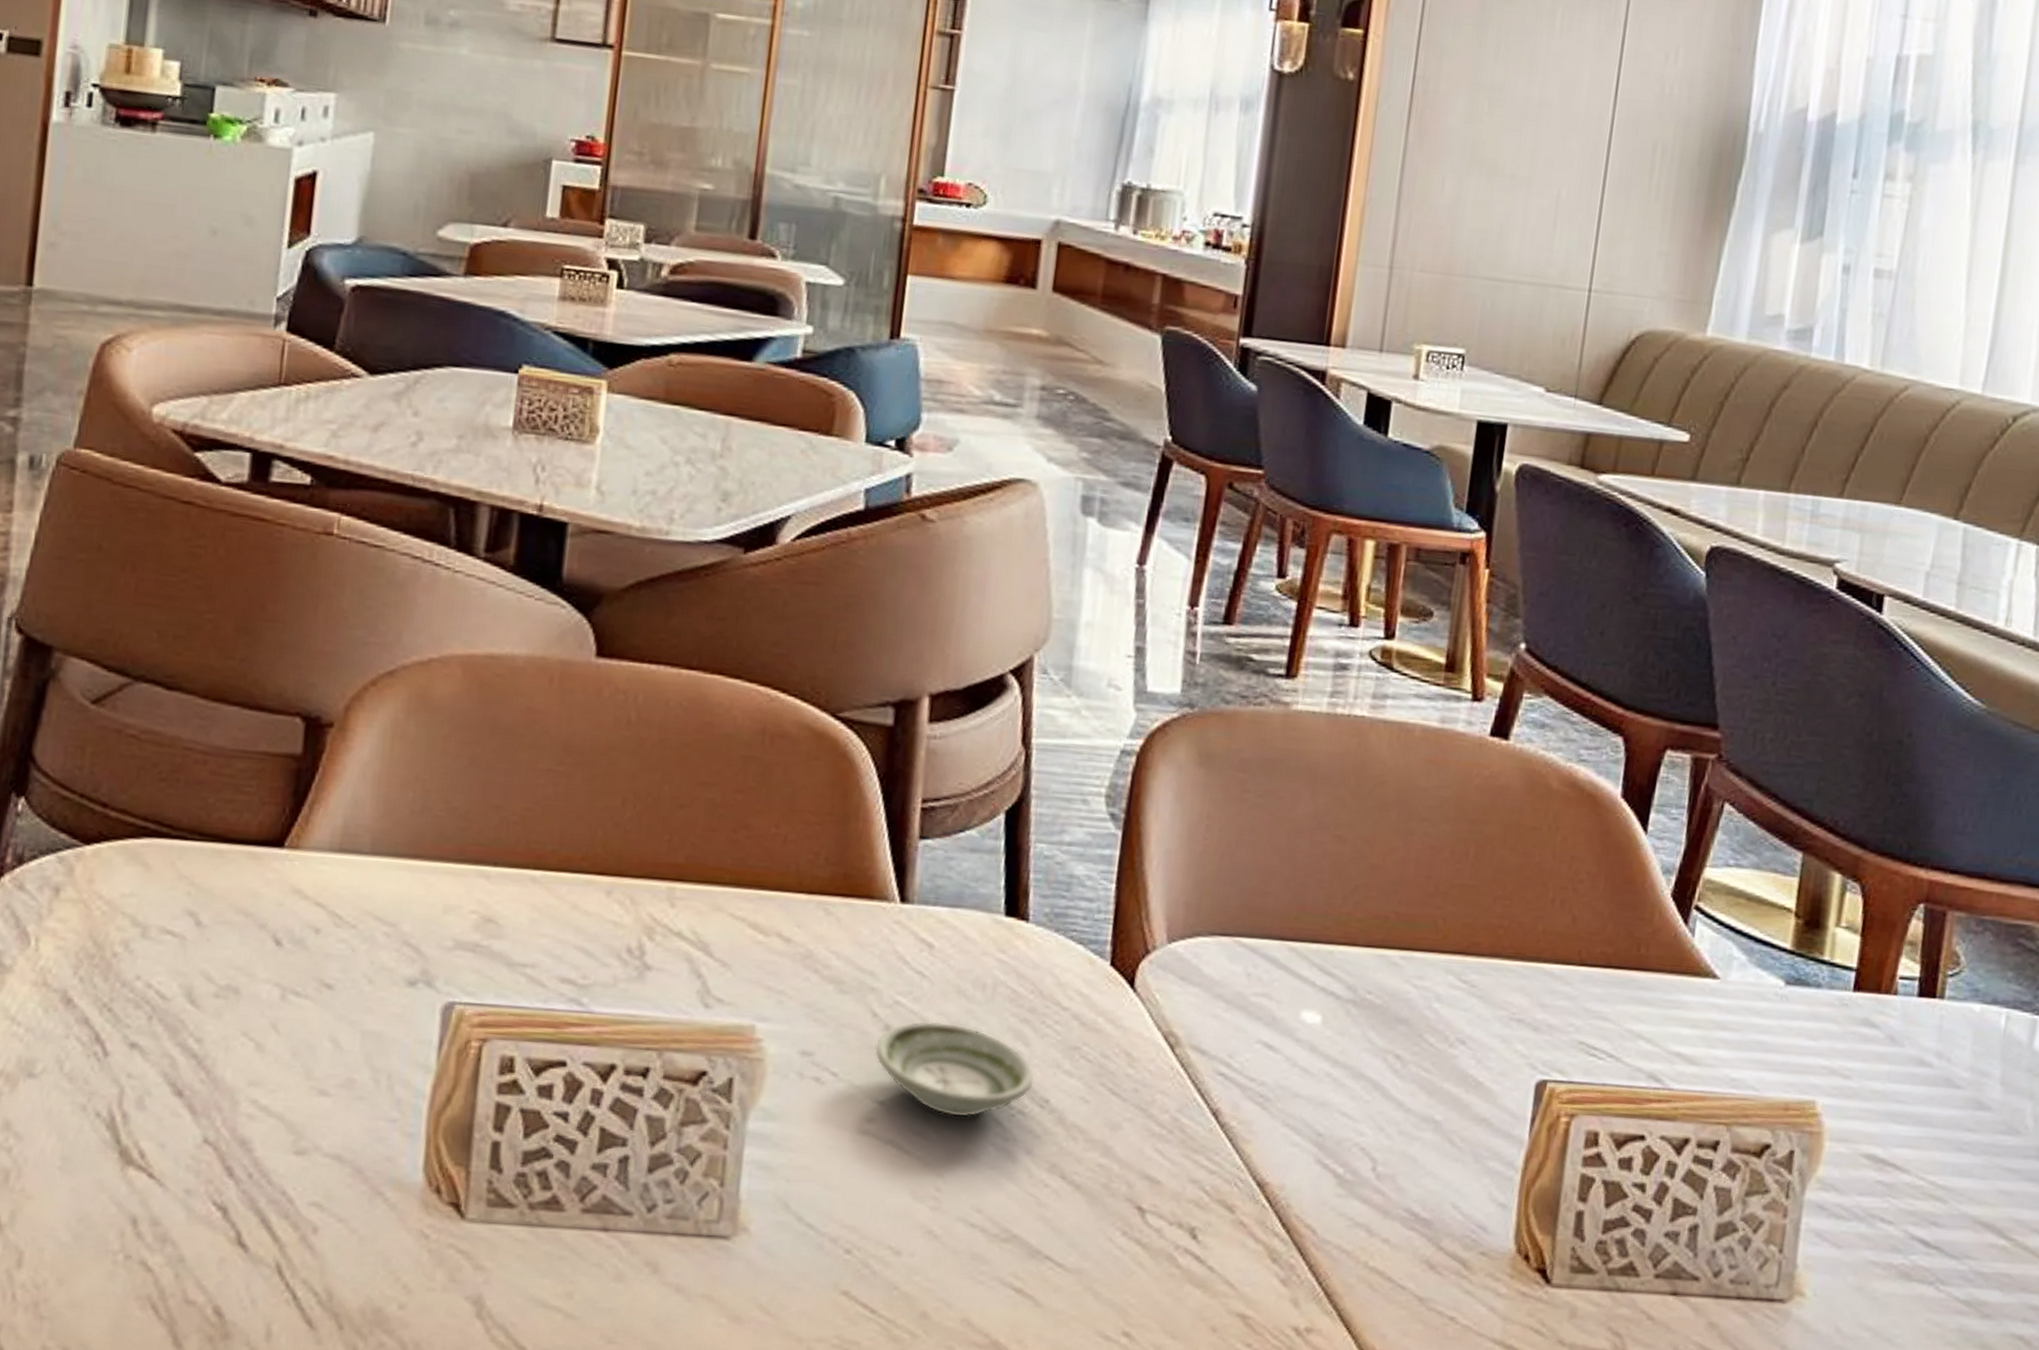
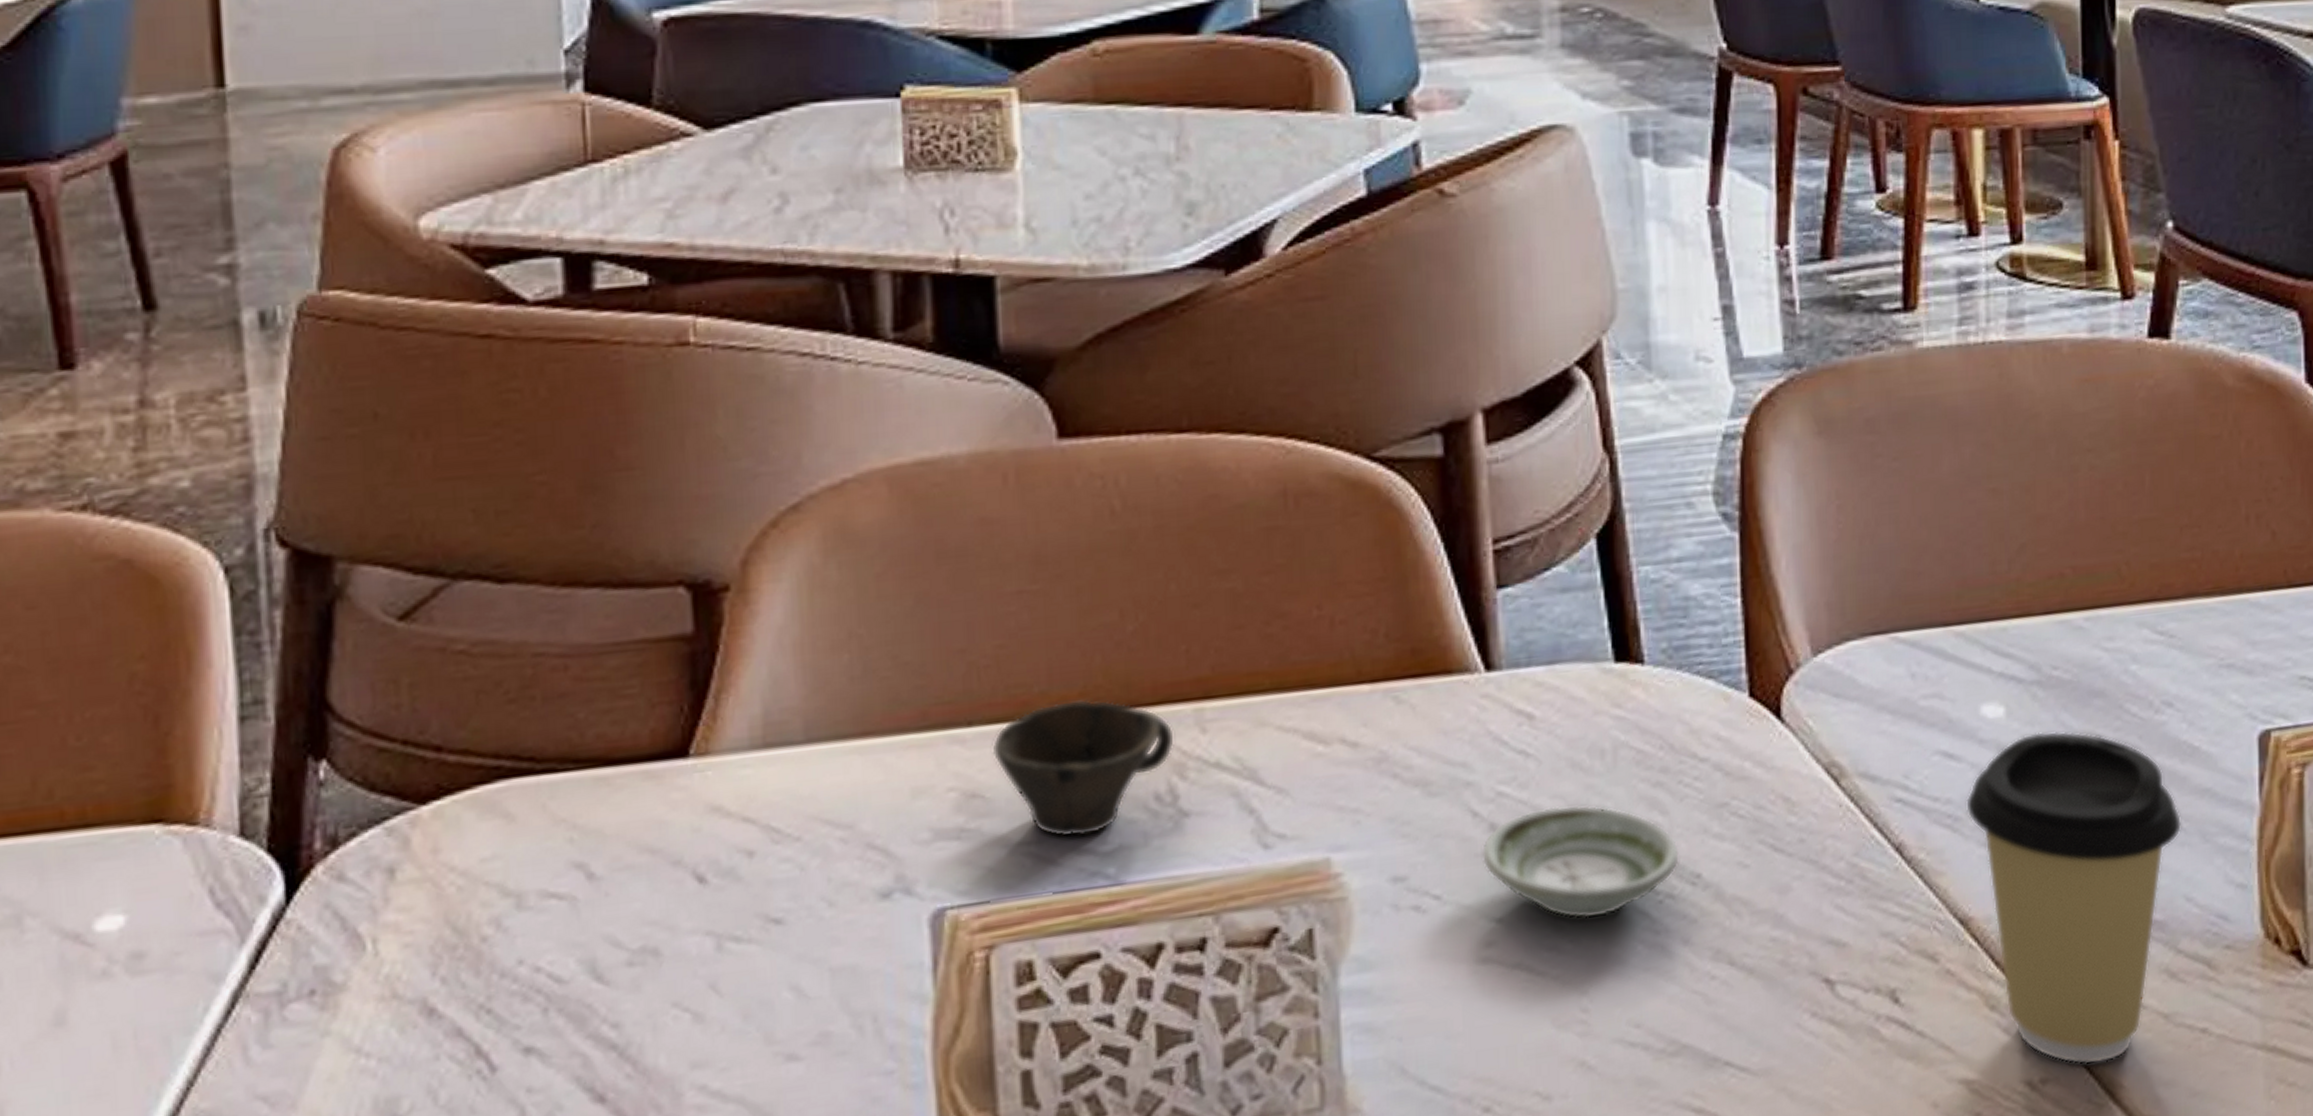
cup: none [508,860,650,969] -> present [992,698,1176,838]
coffee cup: none [1276,1042,1459,1327] -> present [1965,731,2182,1065]

